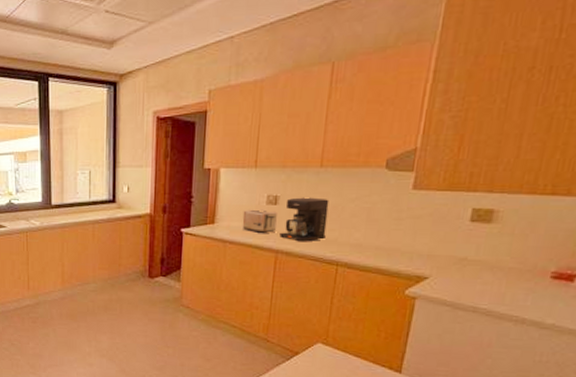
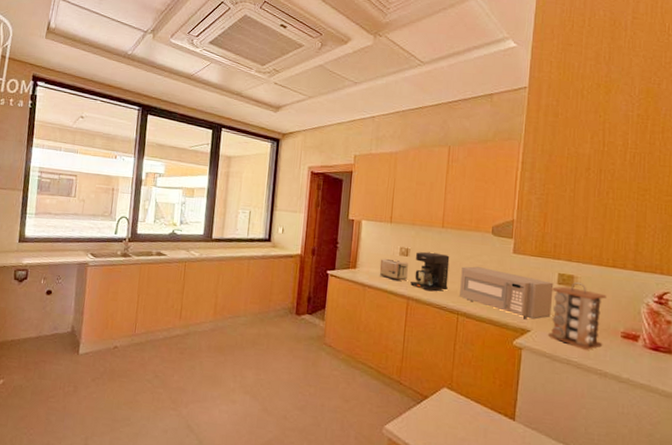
microwave: none [340,209,465,266] -> present [460,266,554,320]
spice rack: none [450,218,537,295] -> present [547,282,607,350]

